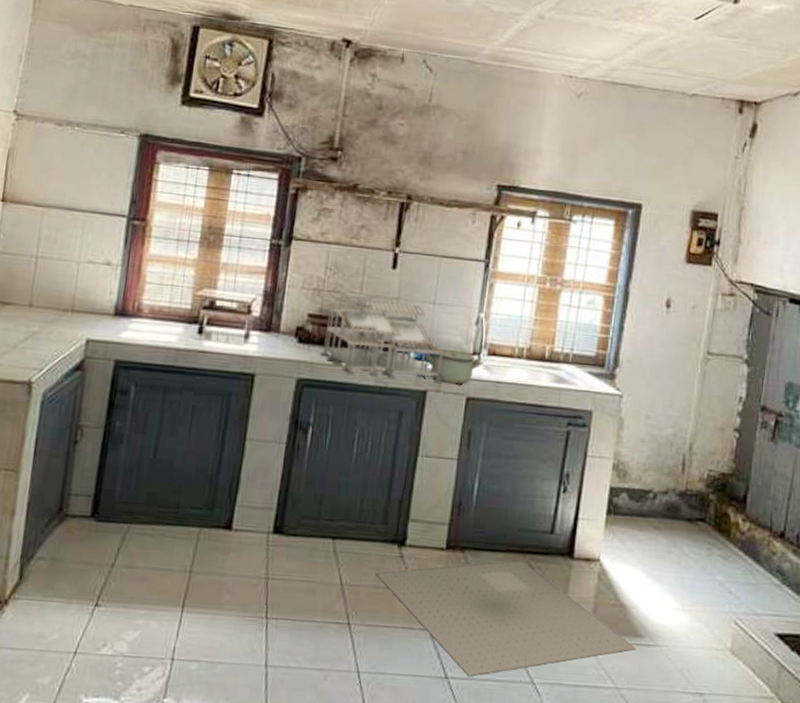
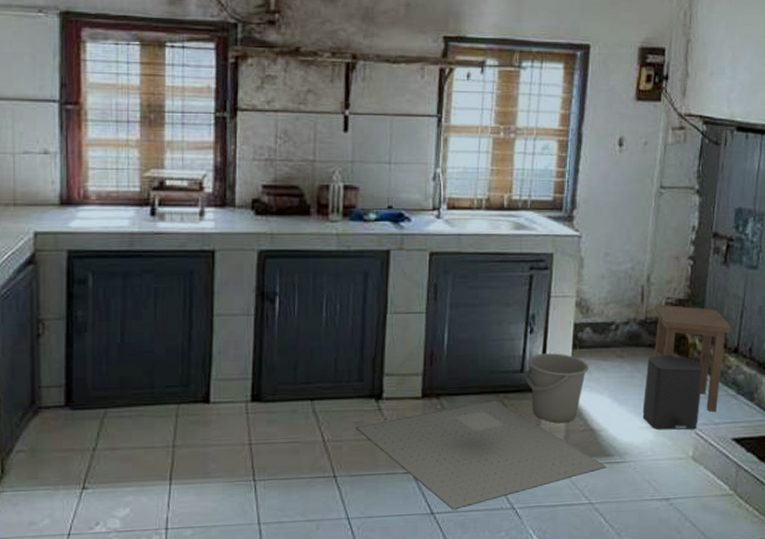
dish rack: present [321,291,451,382] -> none [277,159,411,242]
cooking pot: present [425,350,482,385] -> none [385,208,443,241]
bucket: none [554,515,624,594] -> present [525,353,590,423]
pedal bin: none [678,531,746,619] -> present [642,354,704,430]
stool: none [694,476,777,601] -> present [655,304,731,412]

